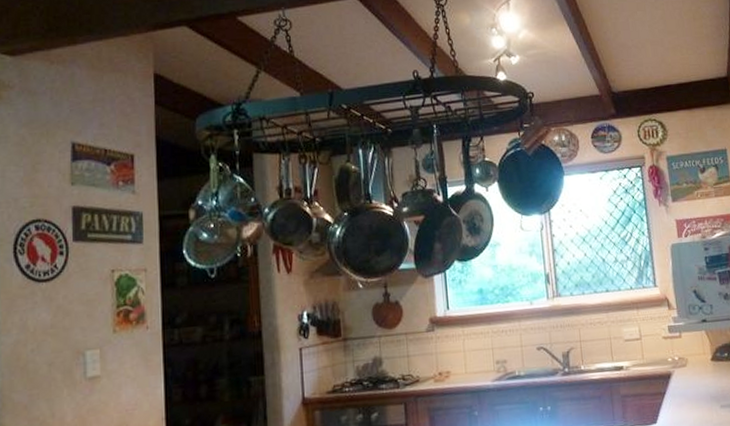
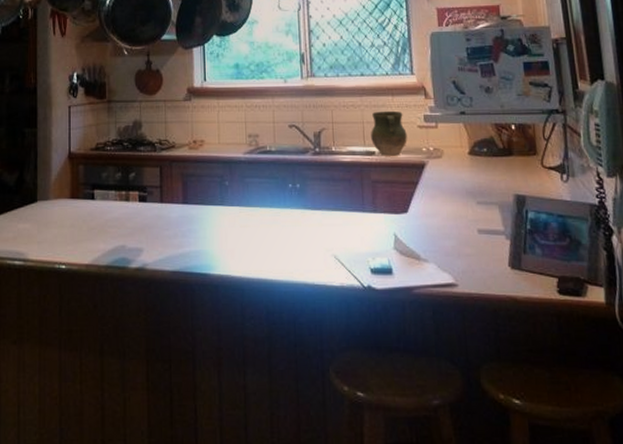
ceramic jug: none [618,324,654,370] -> present [371,110,407,156]

